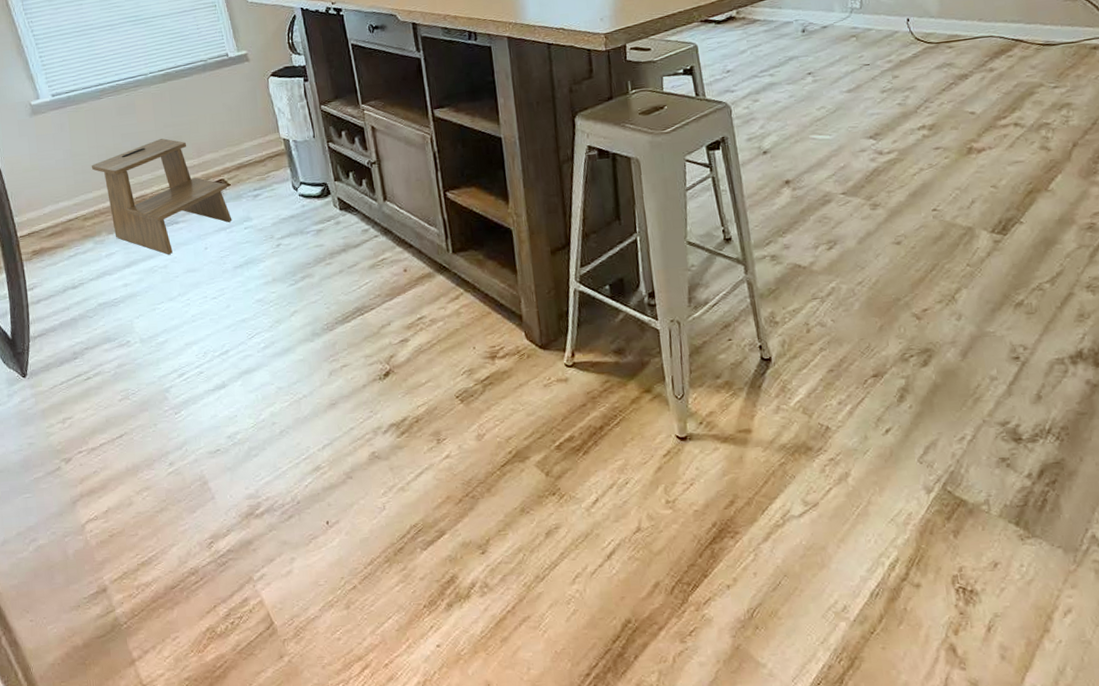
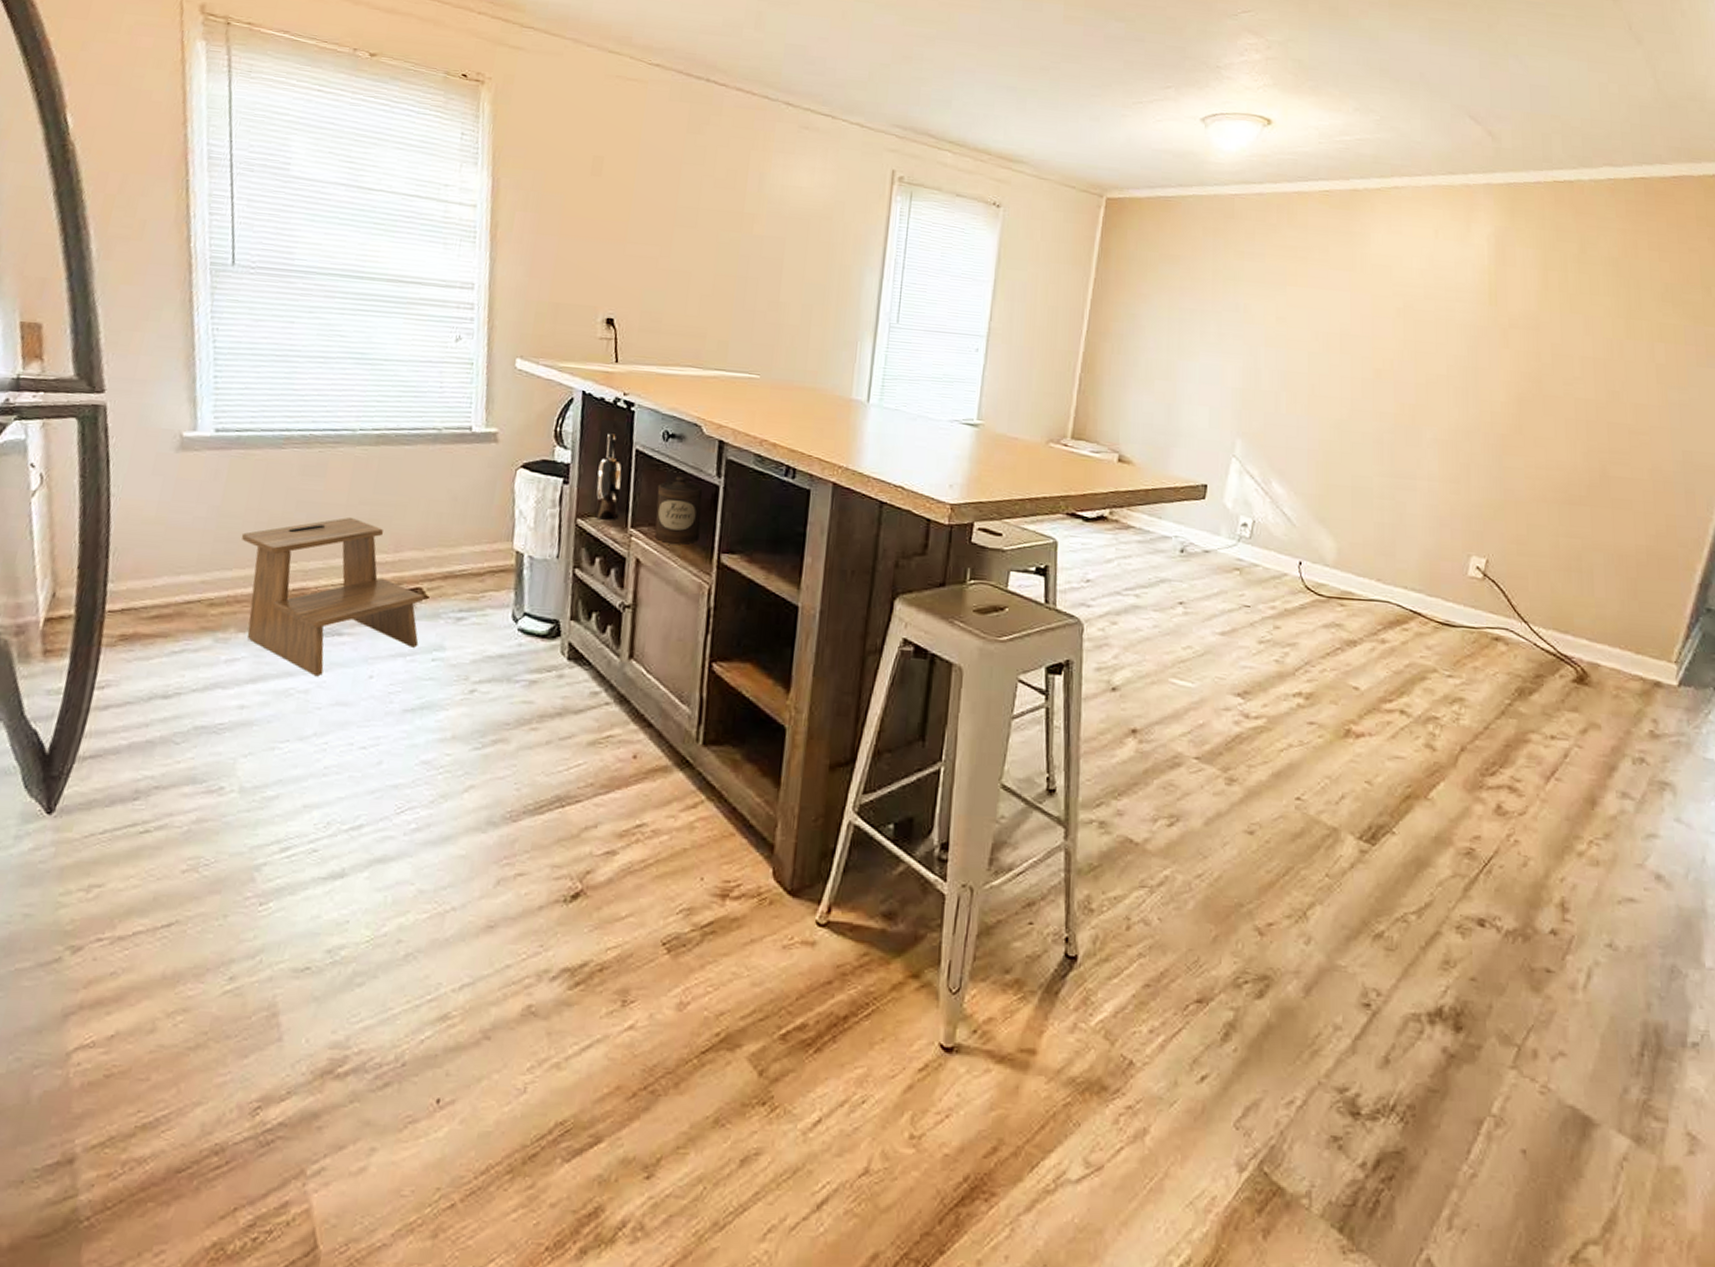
wine bottle: none [326,35,351,103] -> present [595,433,622,520]
canister: none [374,56,415,110] -> present [654,476,702,544]

